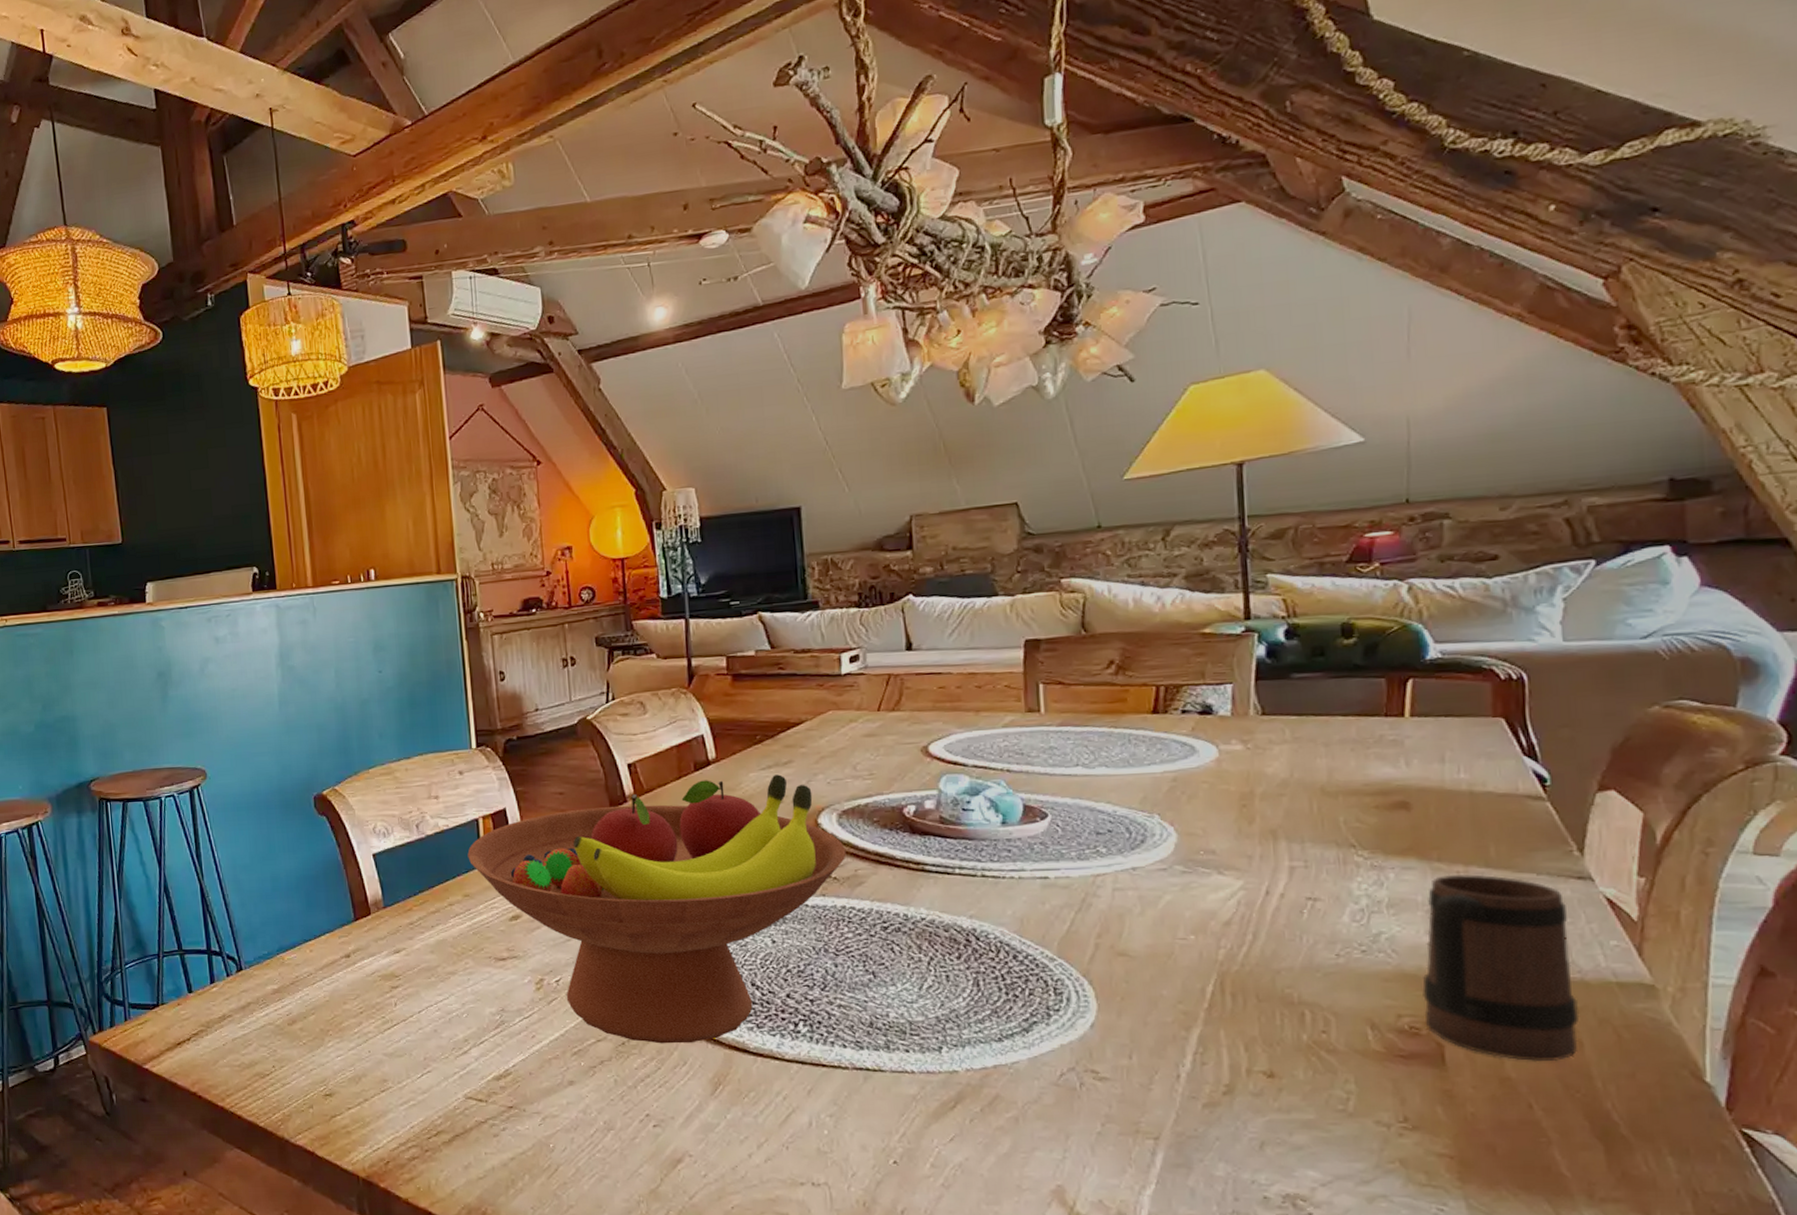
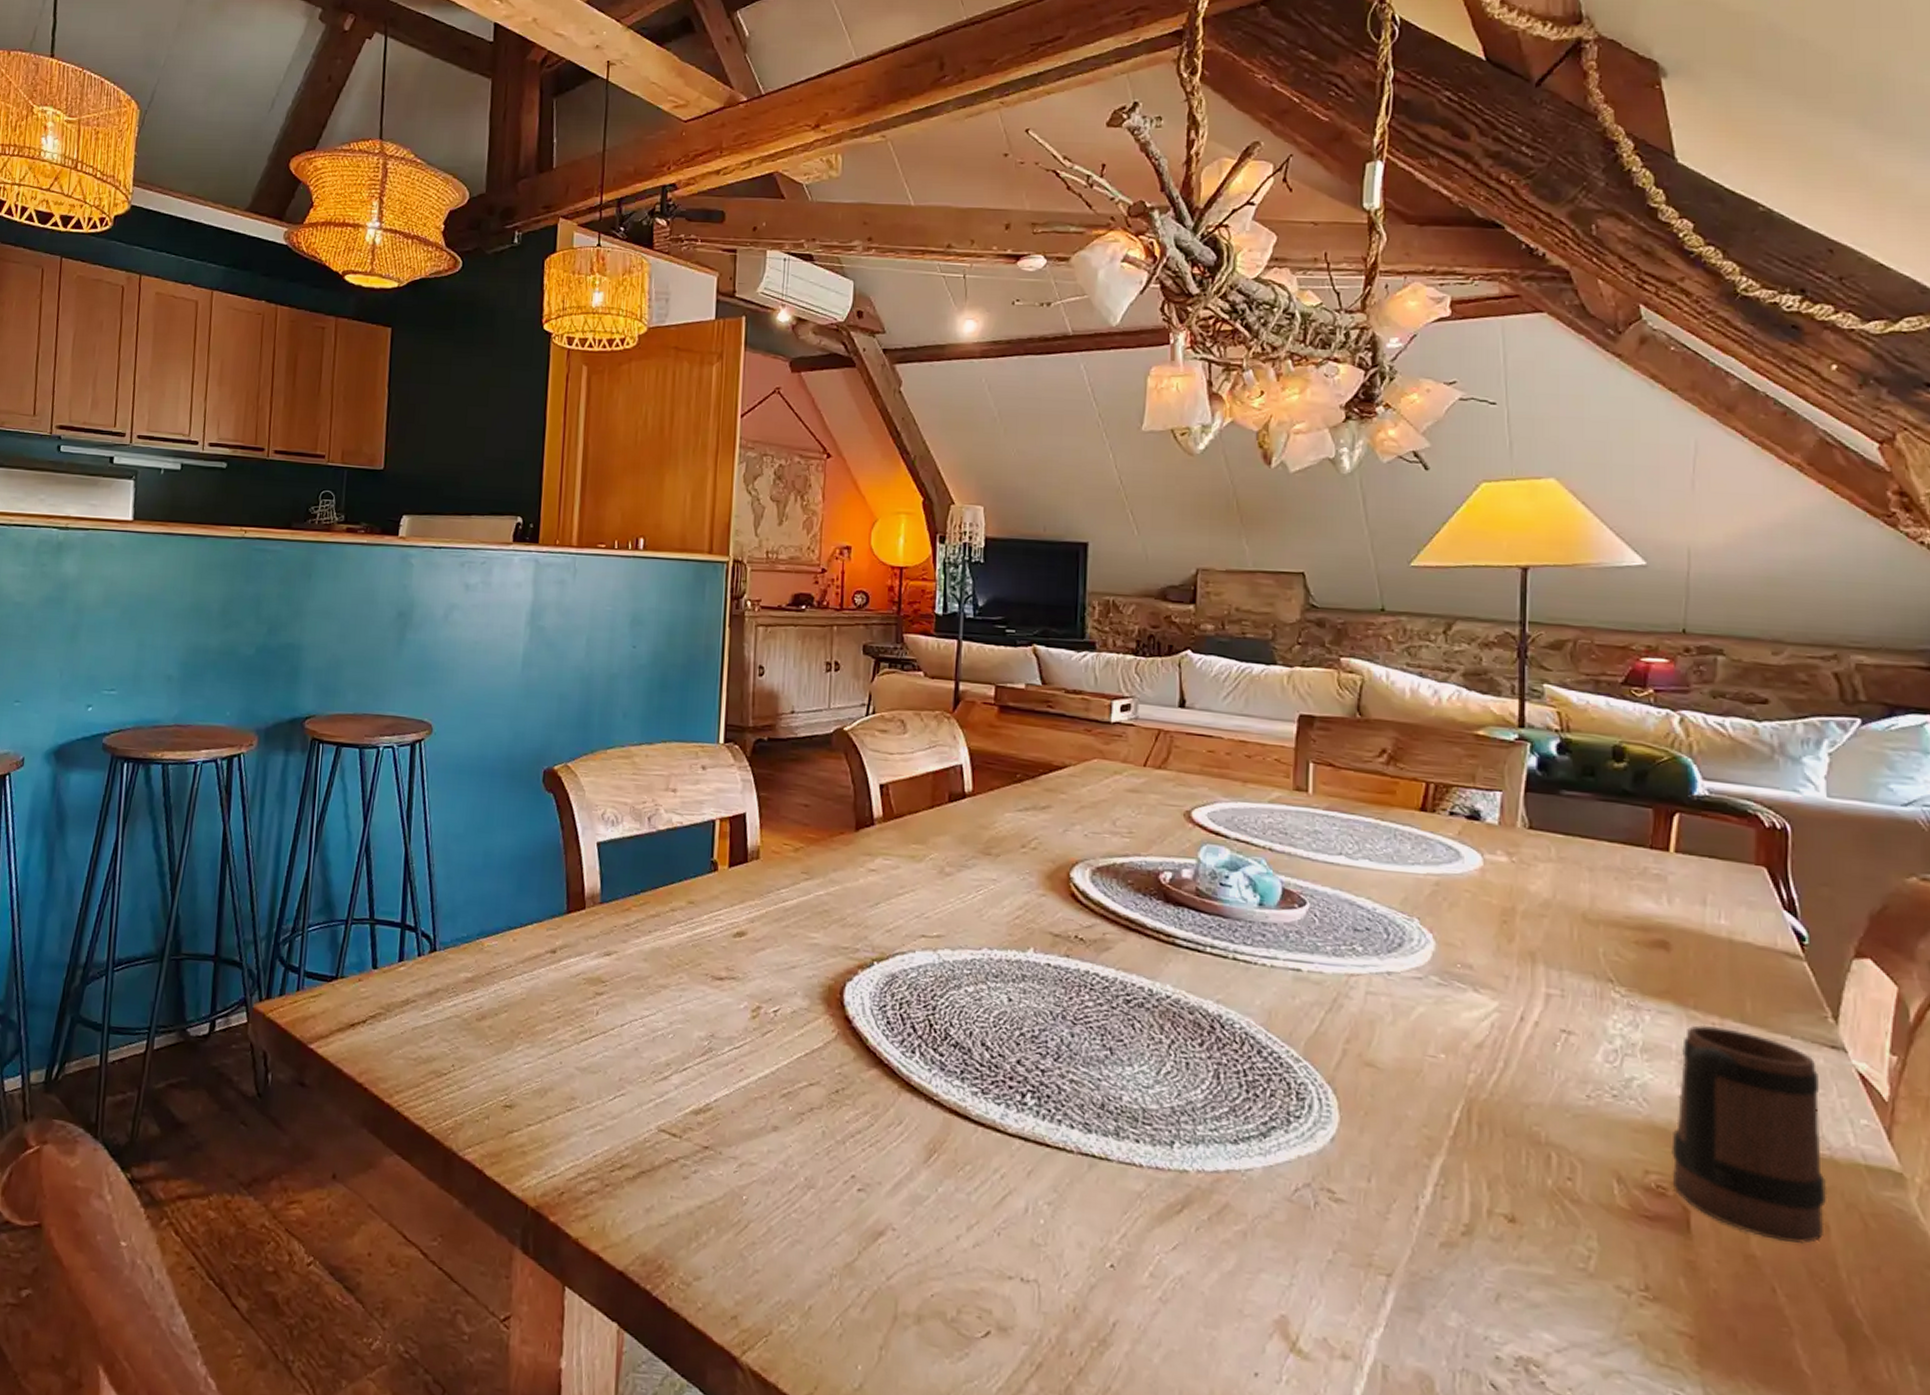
fruit bowl: present [467,774,846,1044] -> none [698,813,1096,1101]

